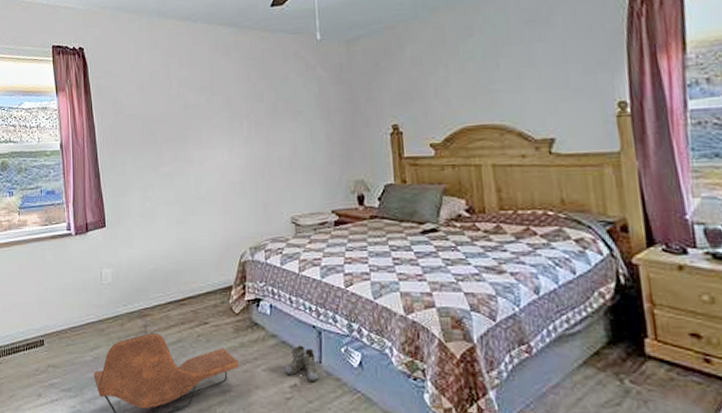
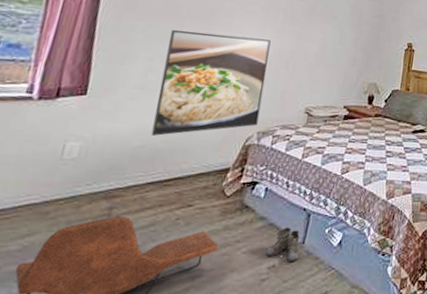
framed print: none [153,151,248,259] -> present [151,30,271,136]

